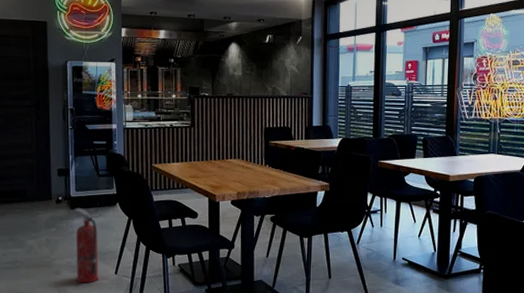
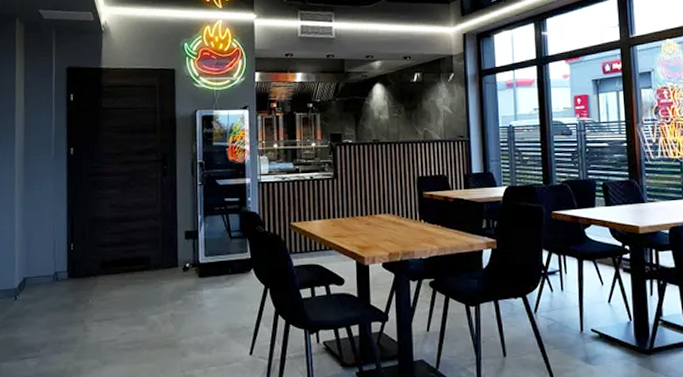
fire extinguisher: present [73,208,99,283] -> none [202,276,231,367]

